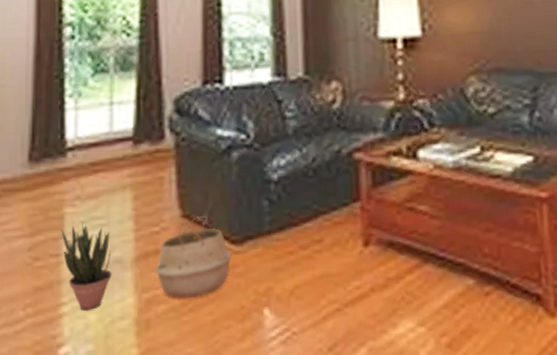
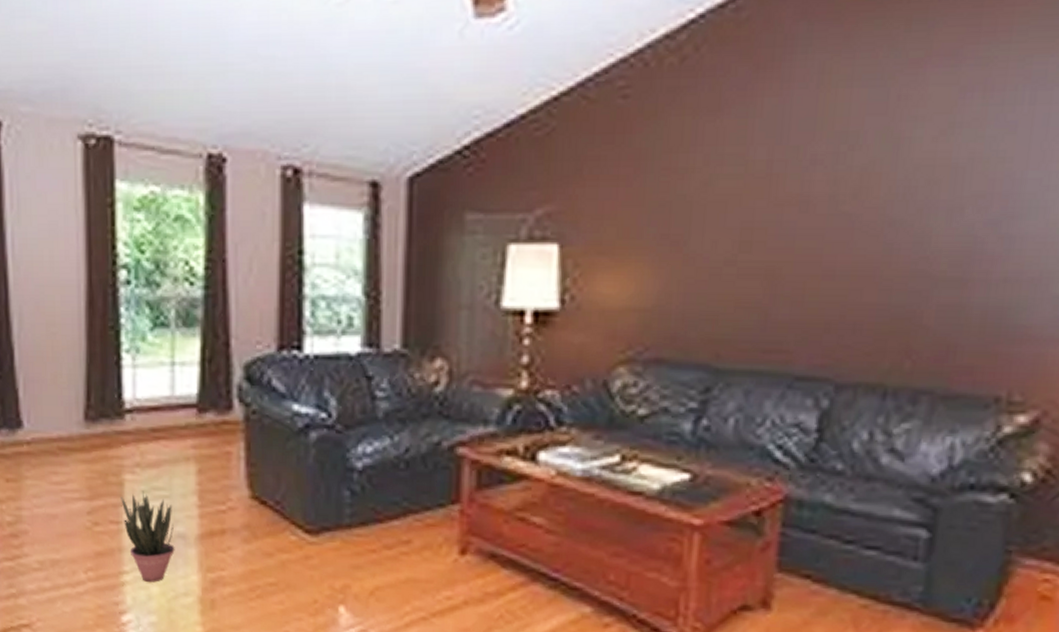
woven basket: present [155,216,232,298] -> none [220,499,305,584]

